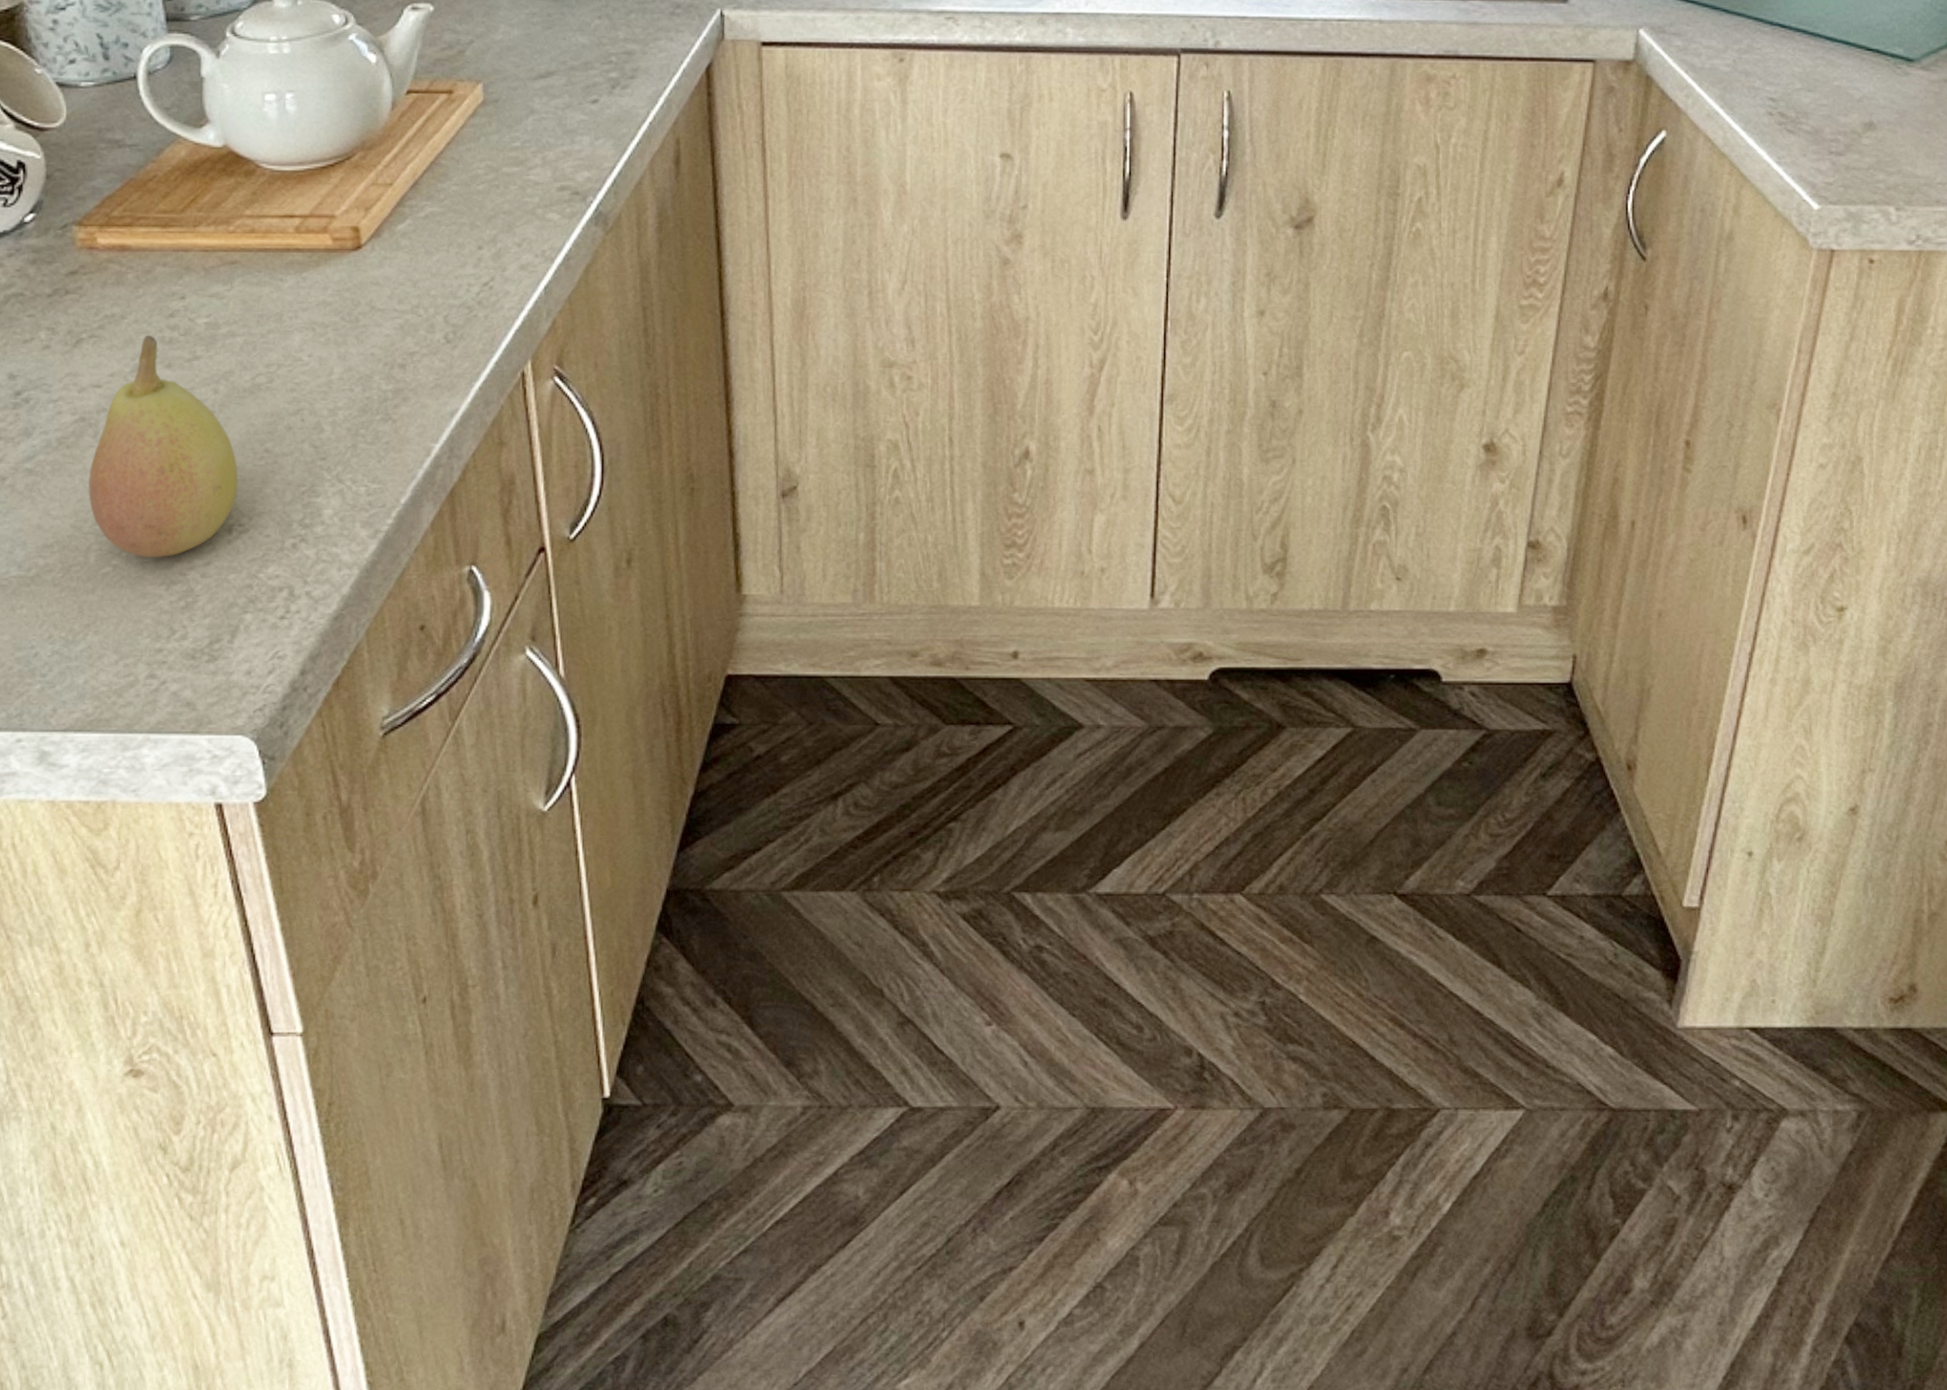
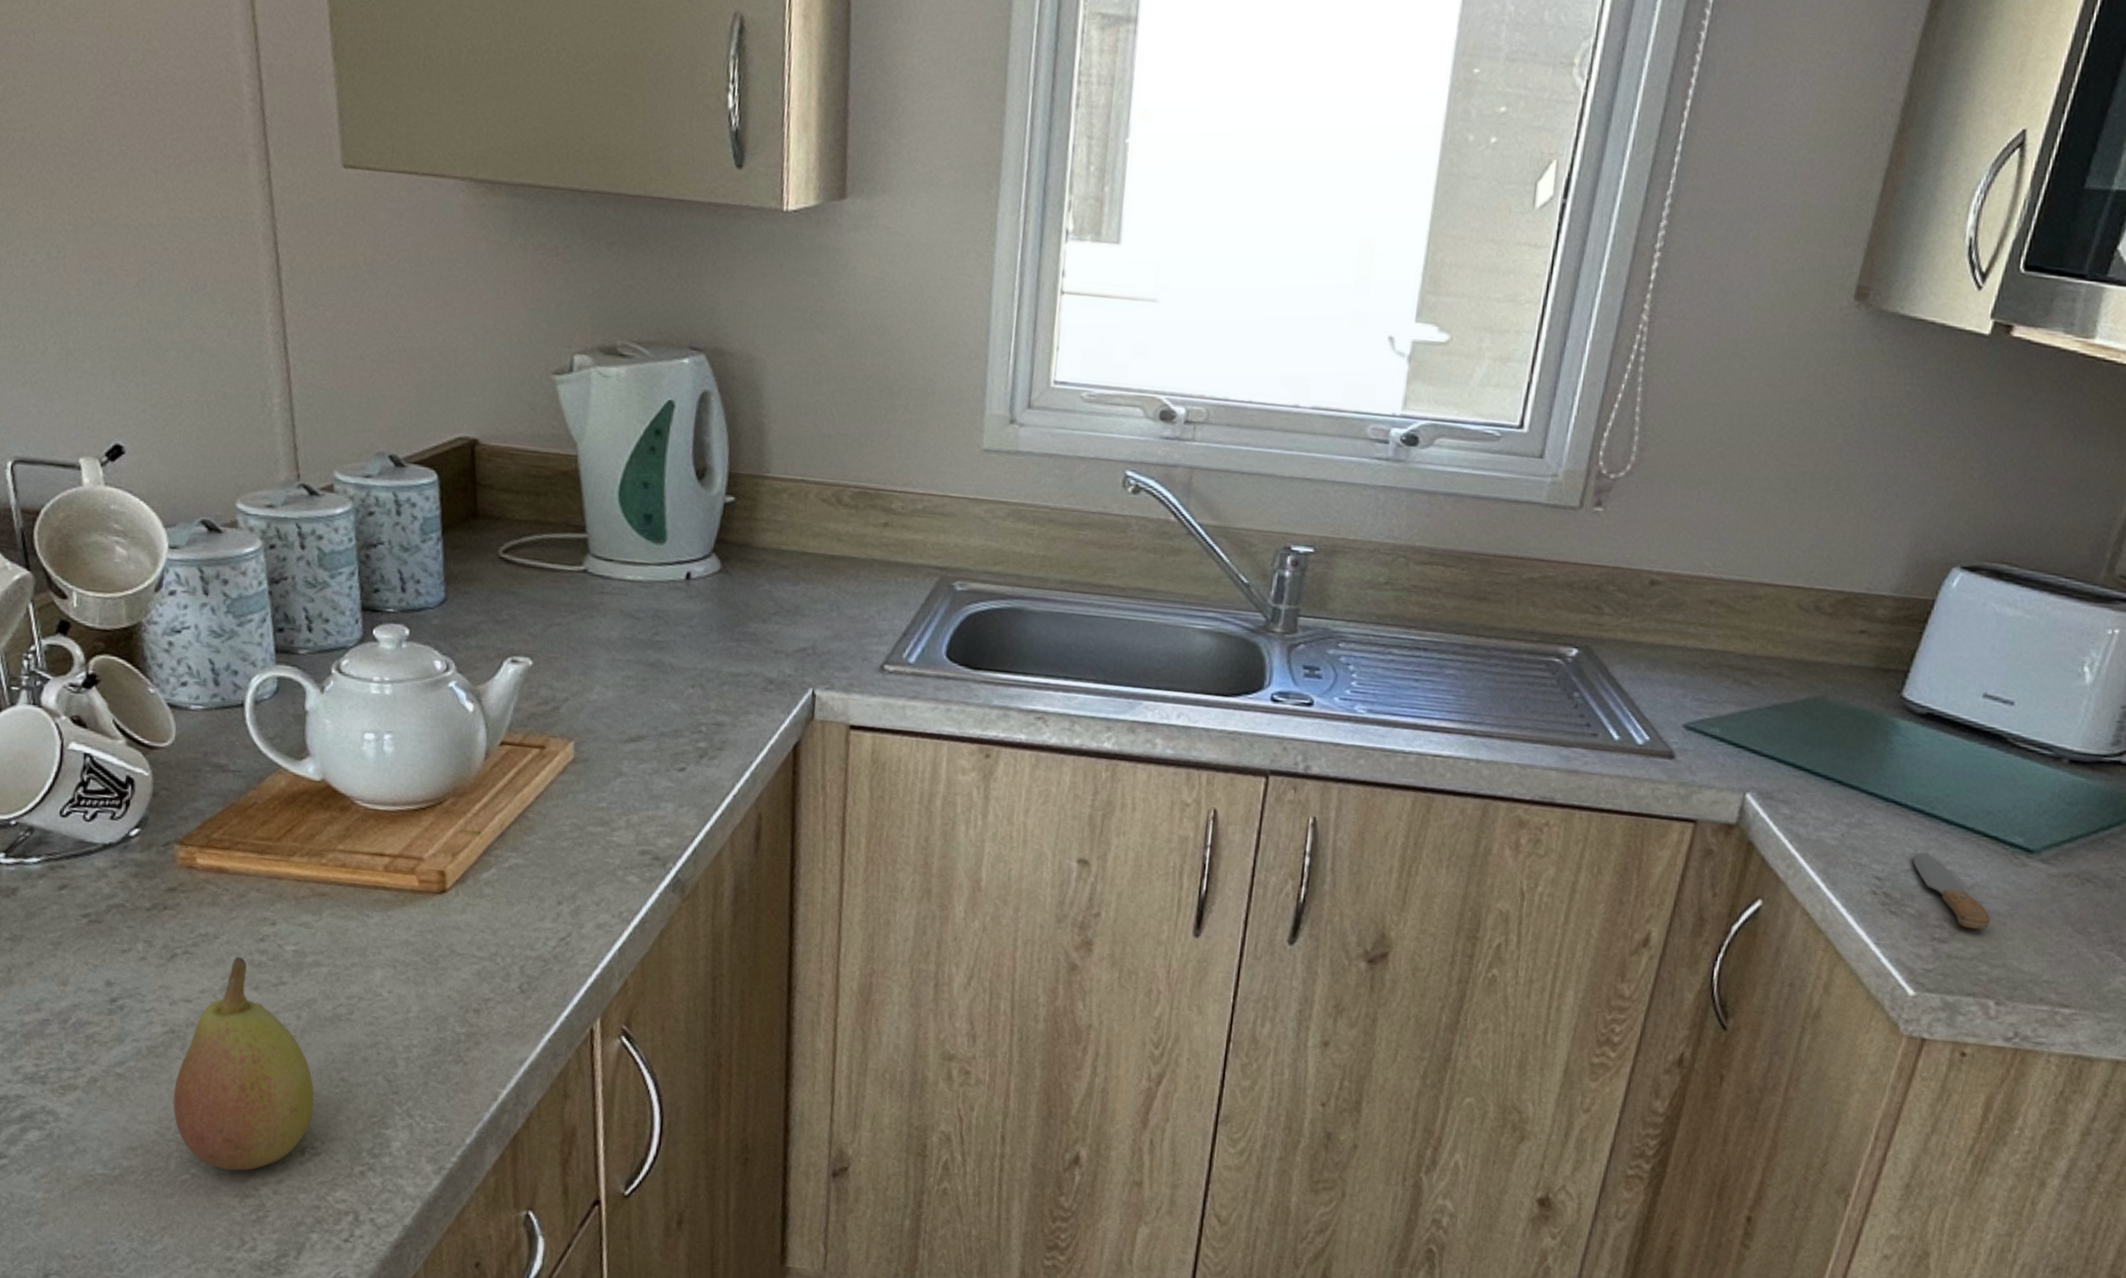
knife: none [1803,71,1881,140] -> present [1913,852,1990,930]

